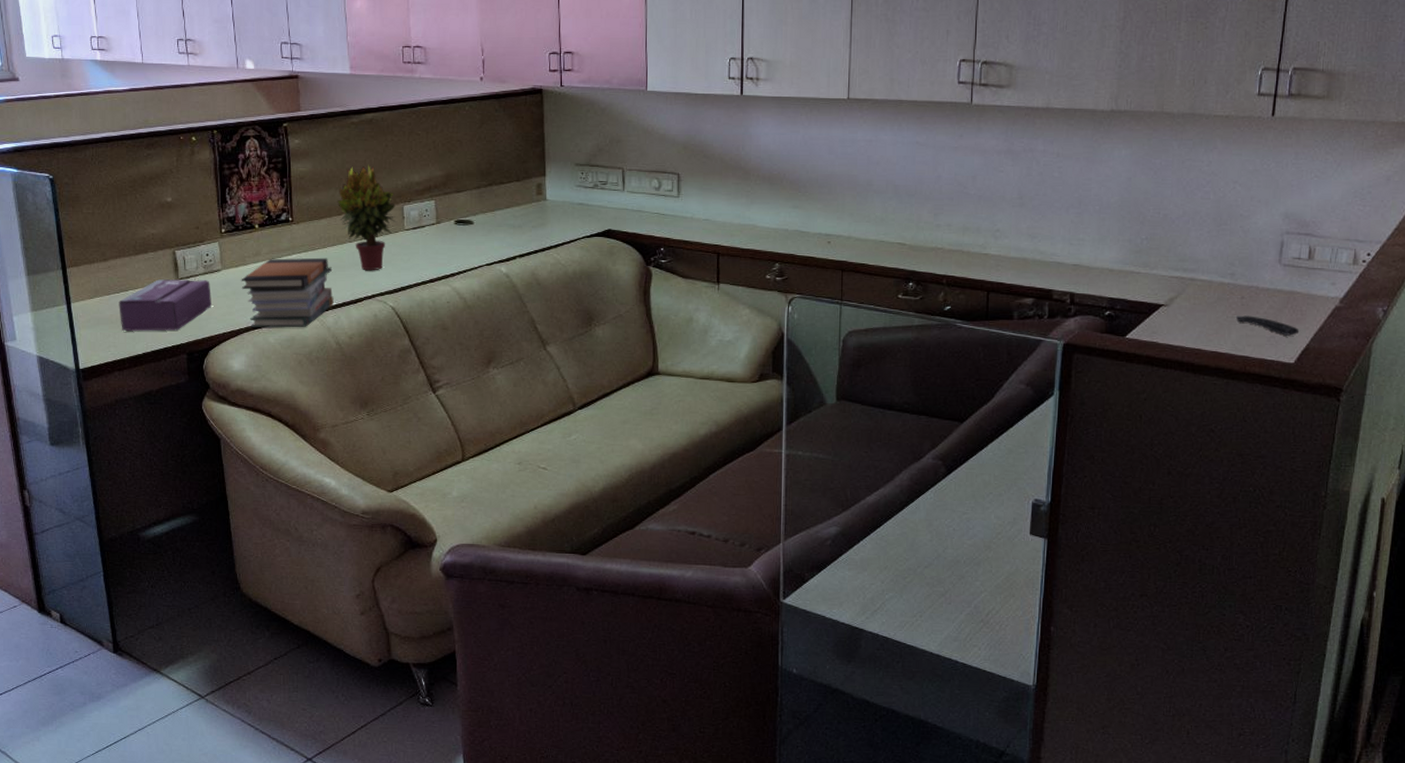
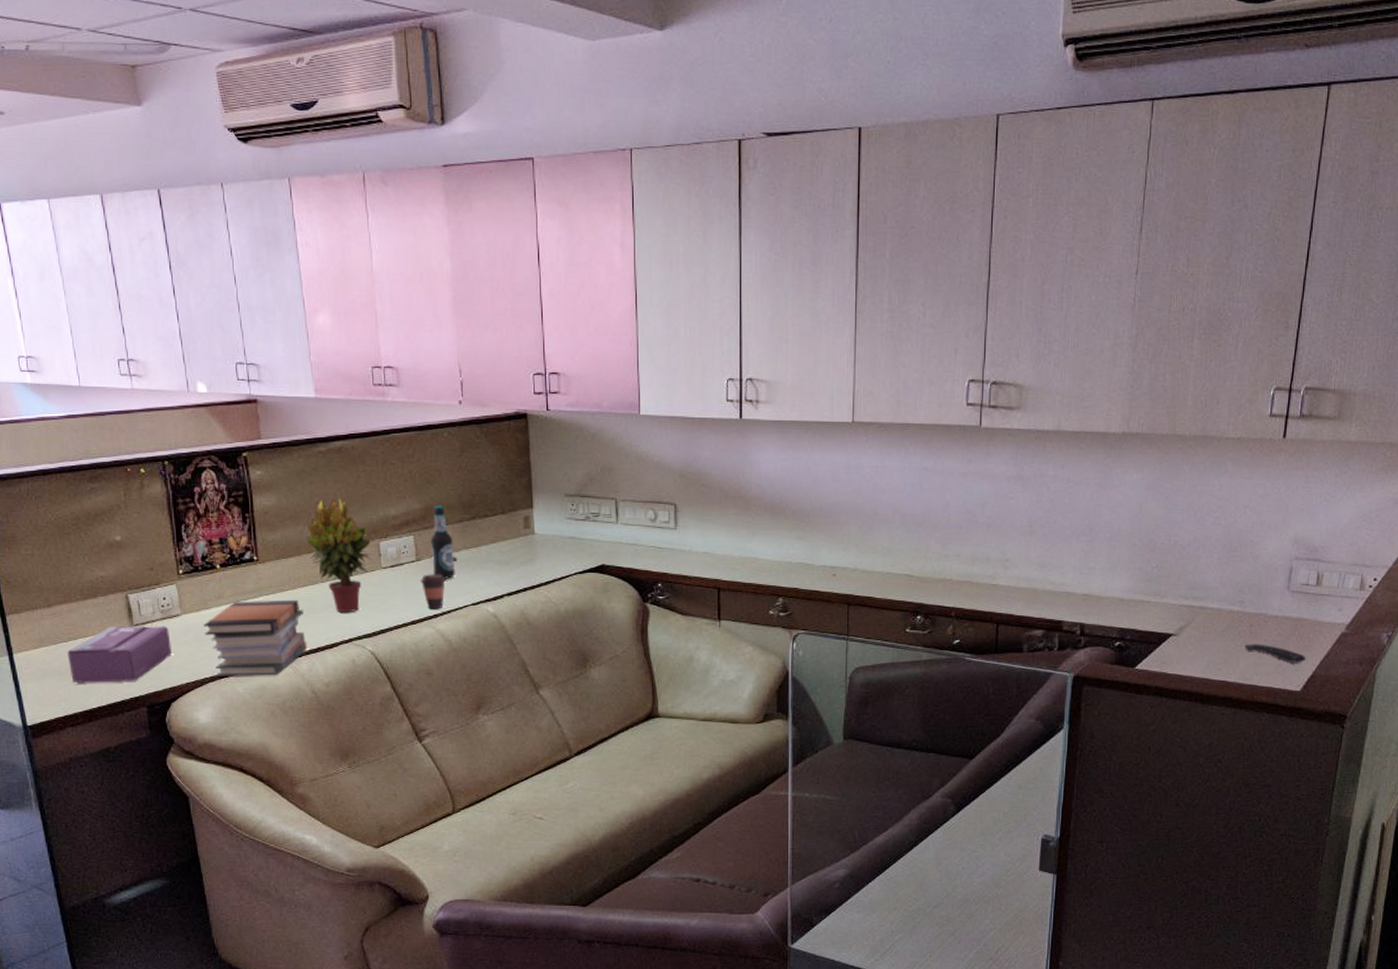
coffee cup: none [439,236,463,269] -> present [420,574,446,609]
bottle: none [450,172,472,241] -> present [430,505,456,579]

